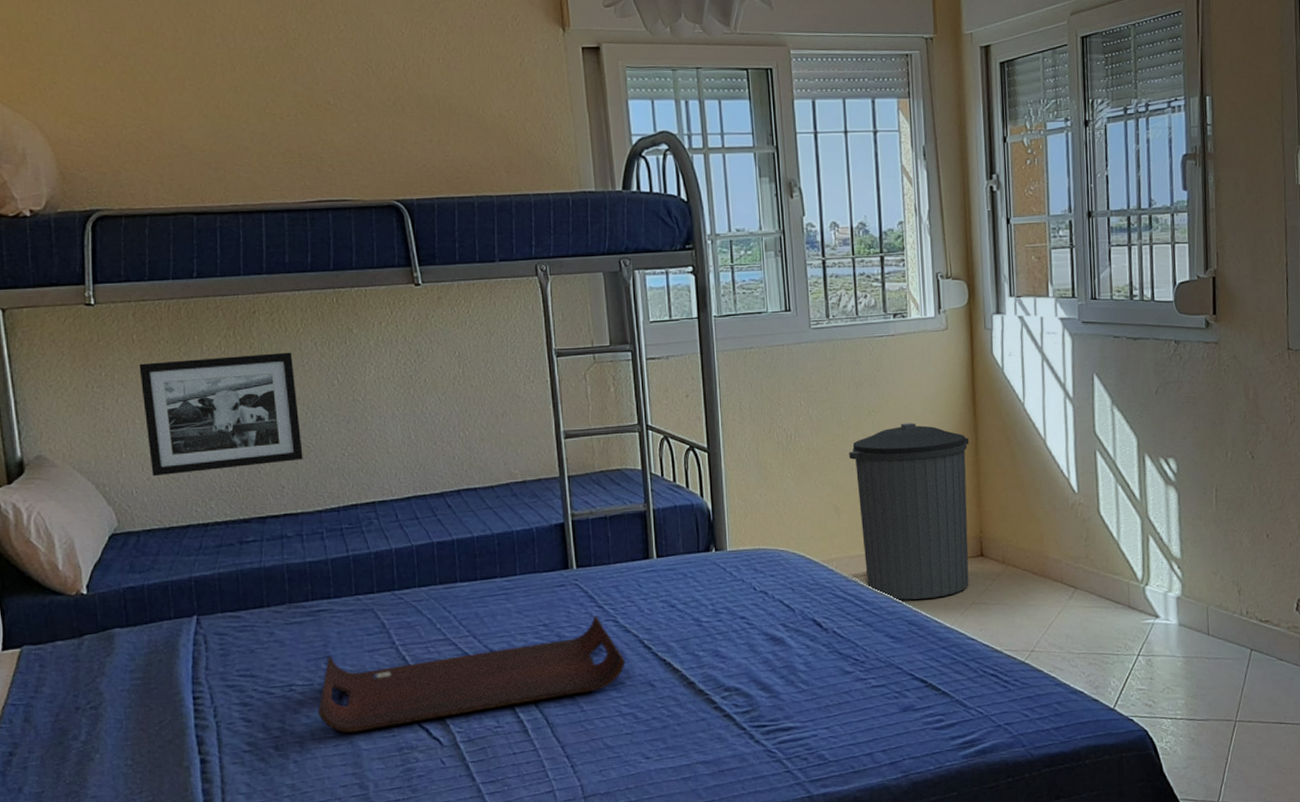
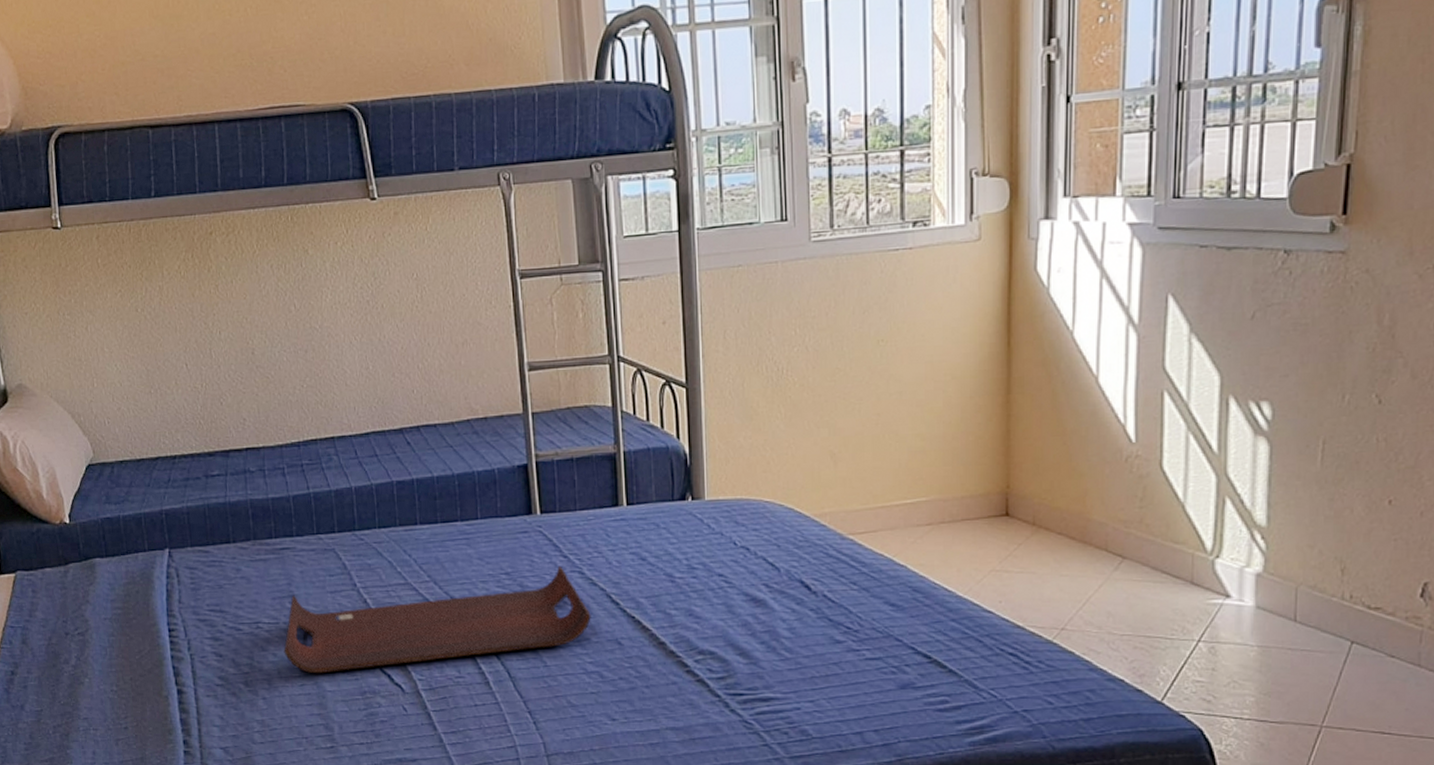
picture frame: present [139,352,303,477] -> none [105,276,263,407]
trash can: present [849,422,970,600] -> none [851,354,1000,563]

